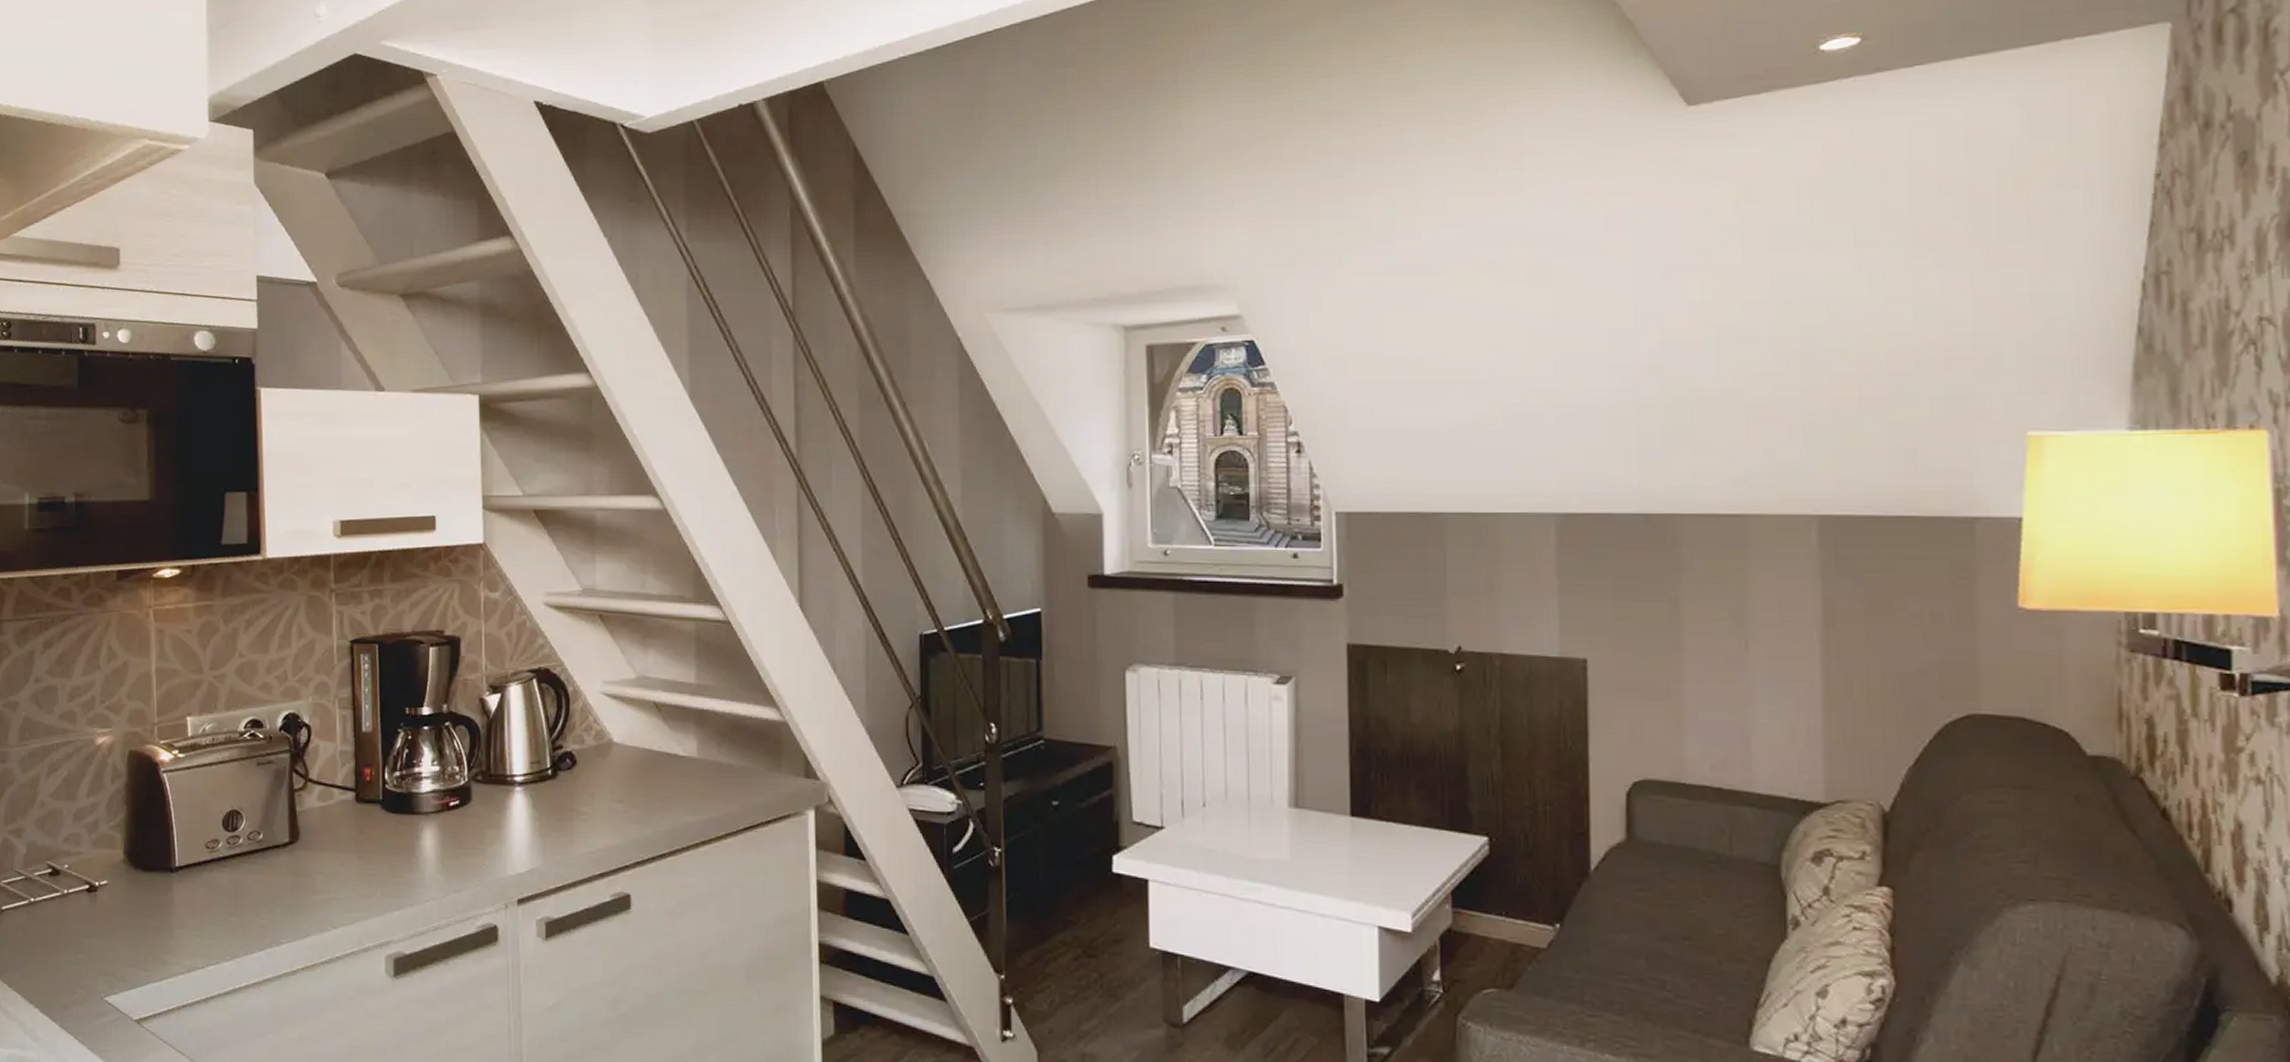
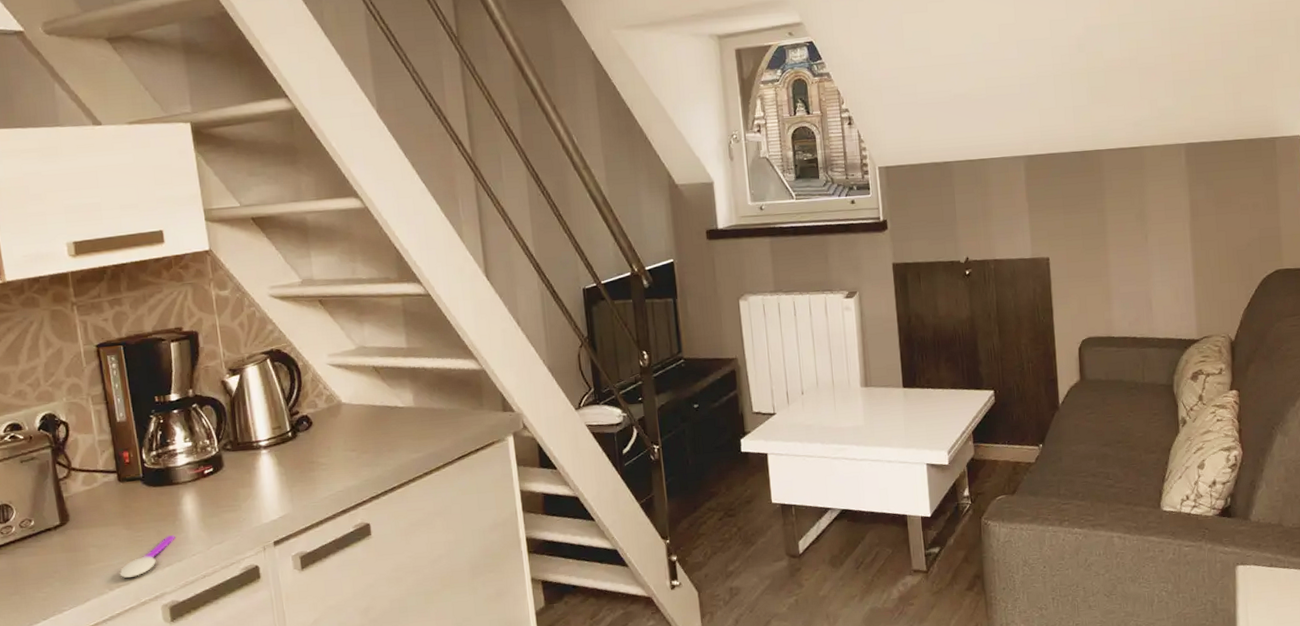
spoon: none [345,872,409,917] -> present [119,534,175,578]

